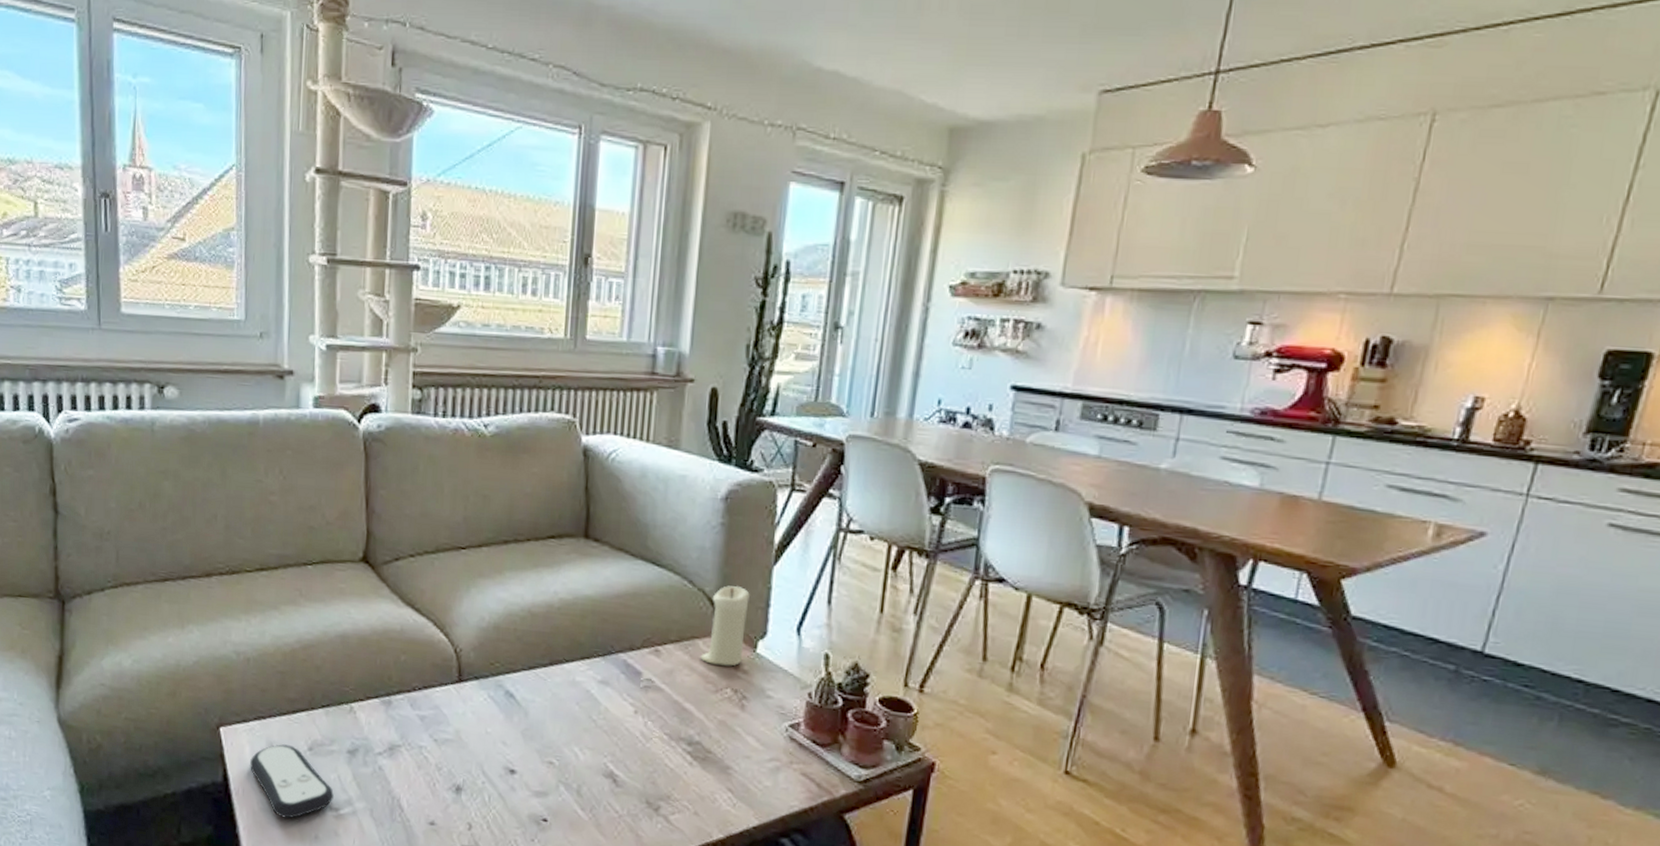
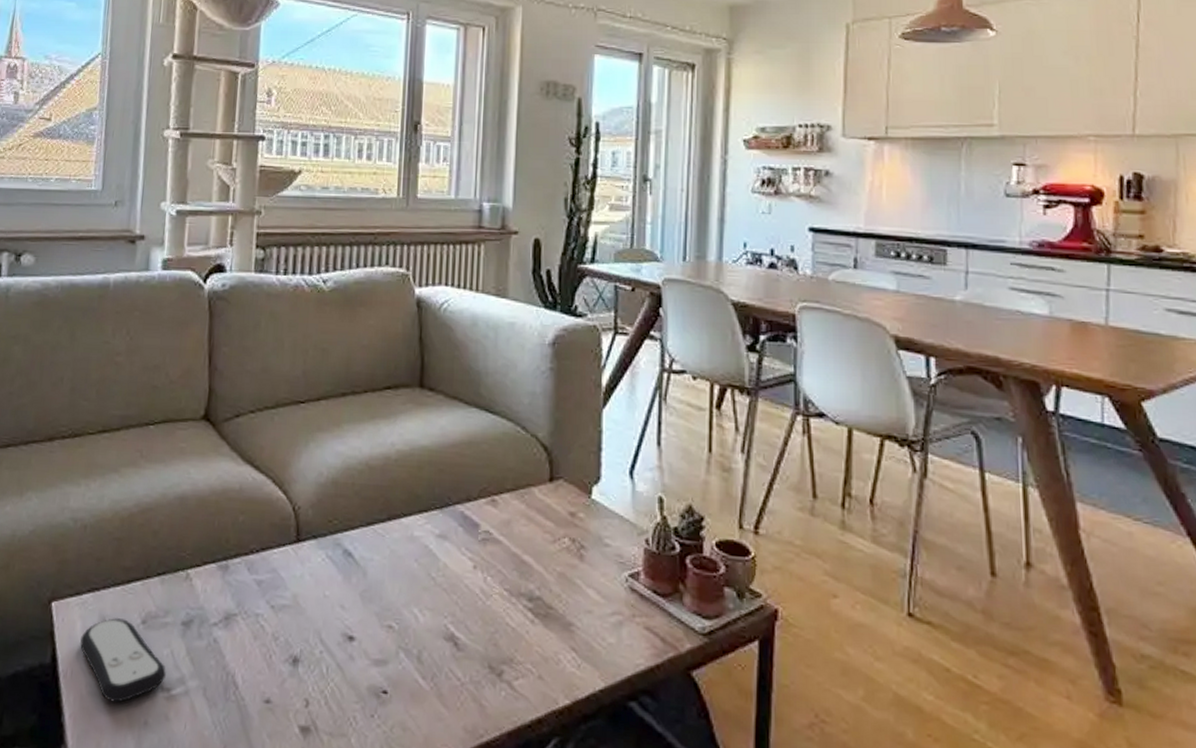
candle: present [700,585,750,667] -> none [536,430,581,514]

